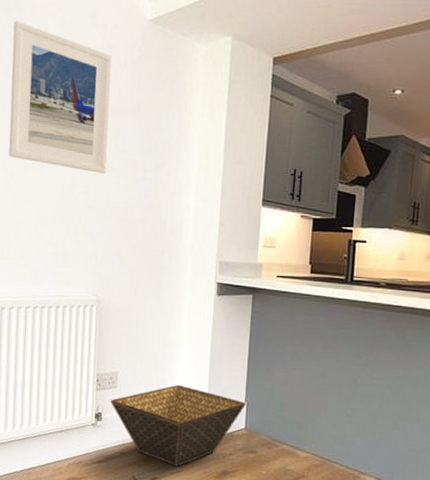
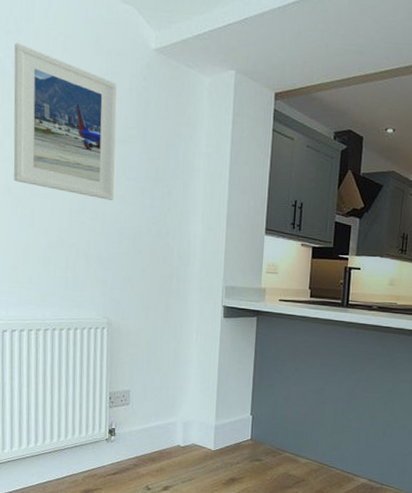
basket: present [110,384,247,467] -> none [123,400,252,476]

